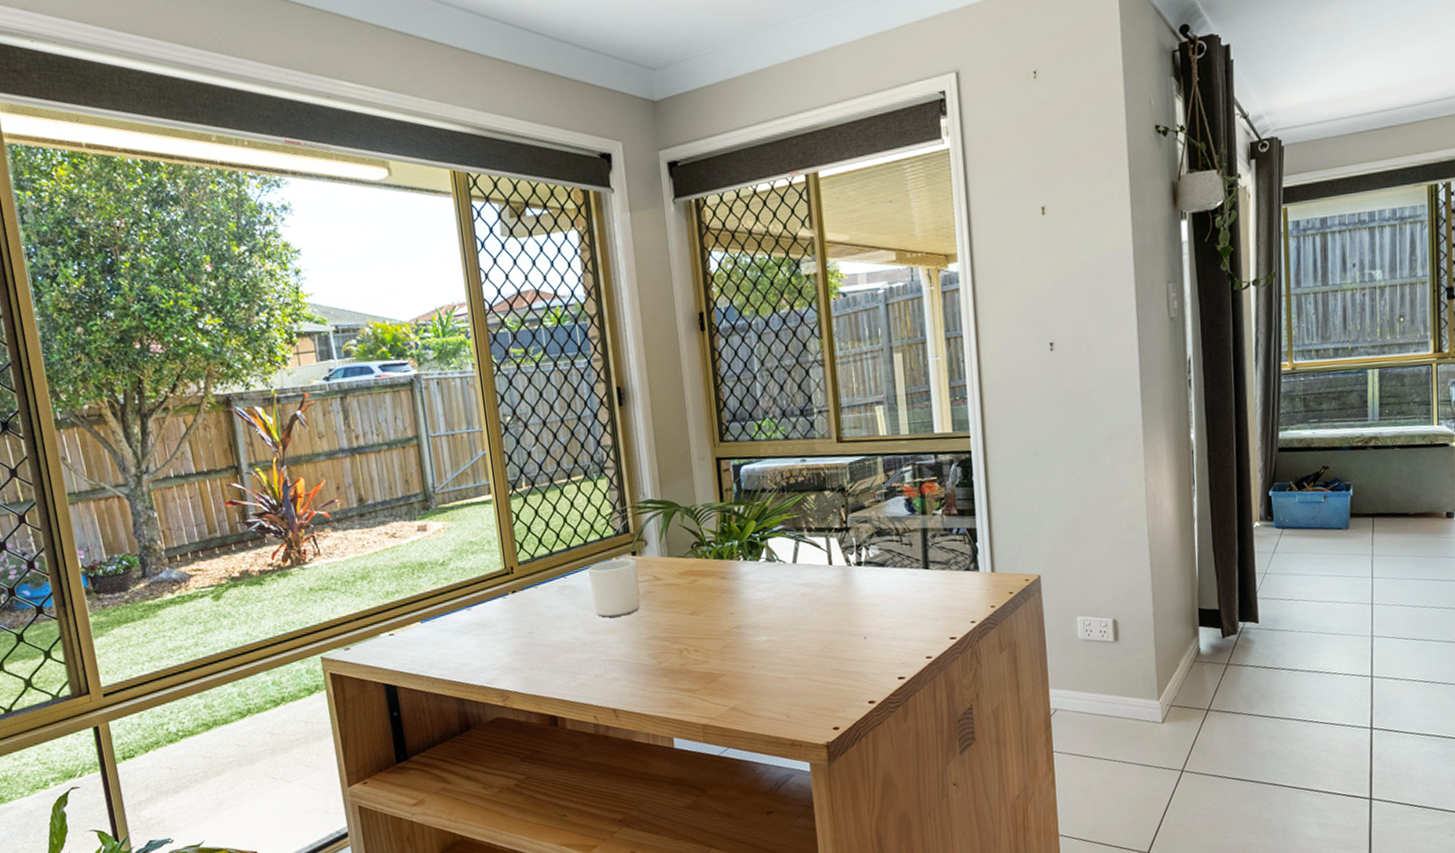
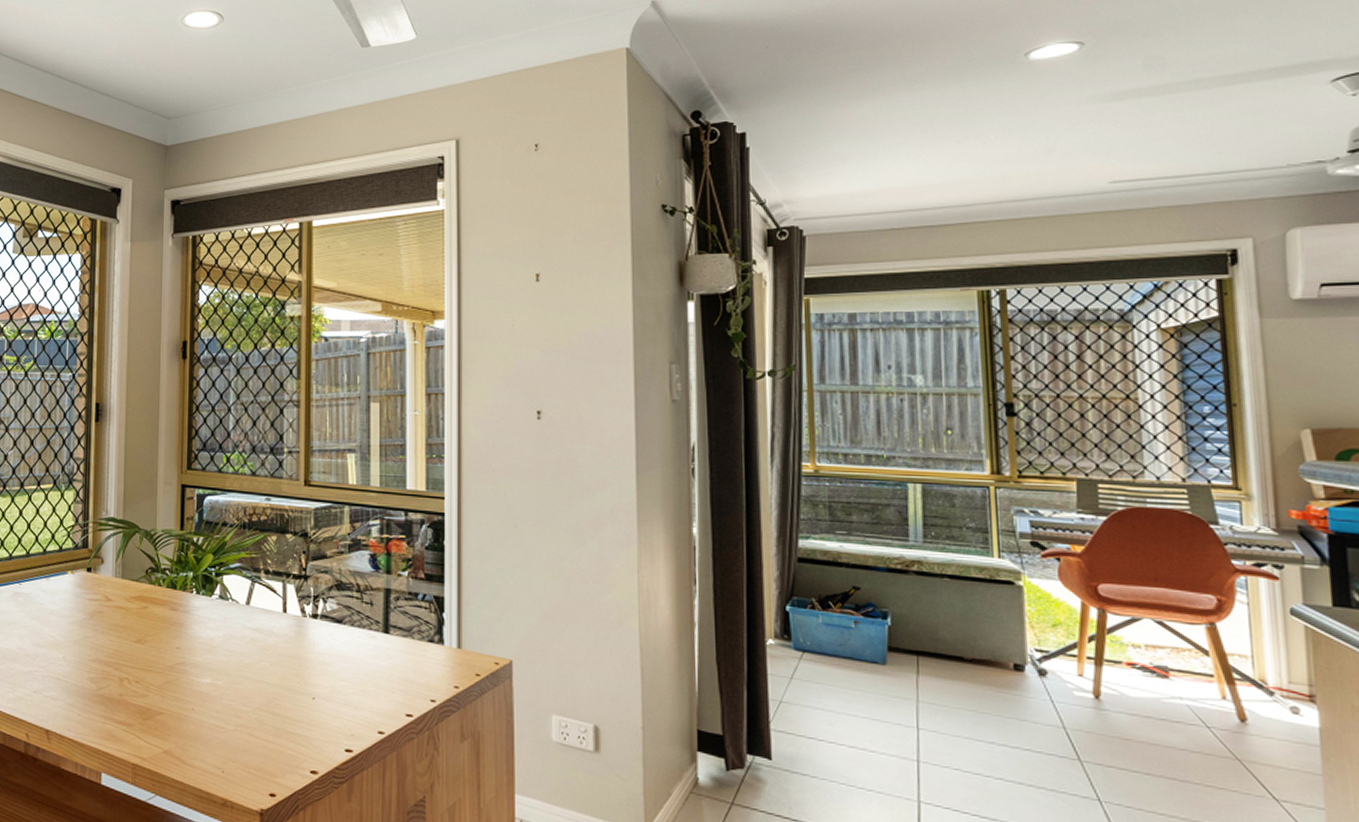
mug: present [588,558,641,618] -> none [42,573,91,633]

